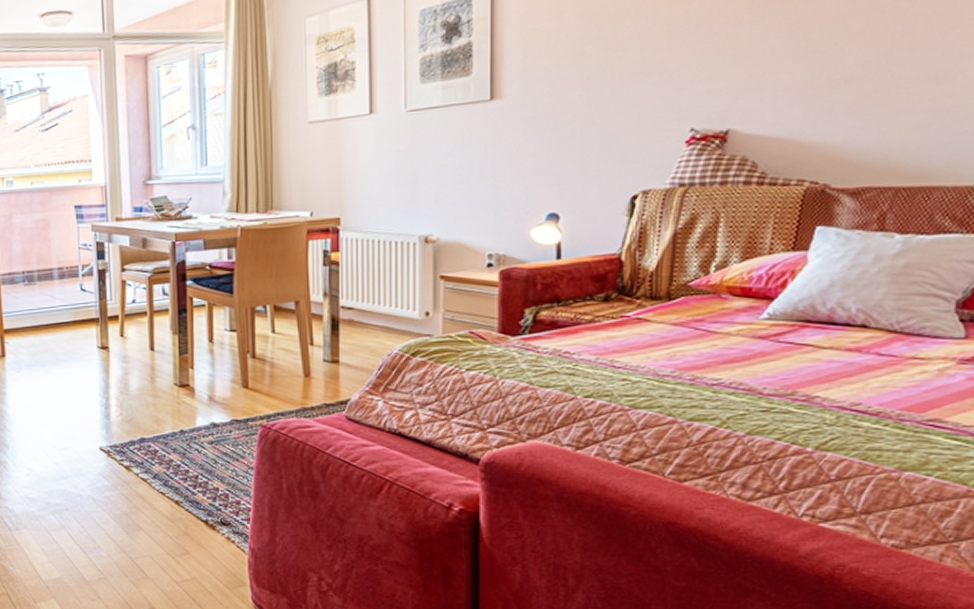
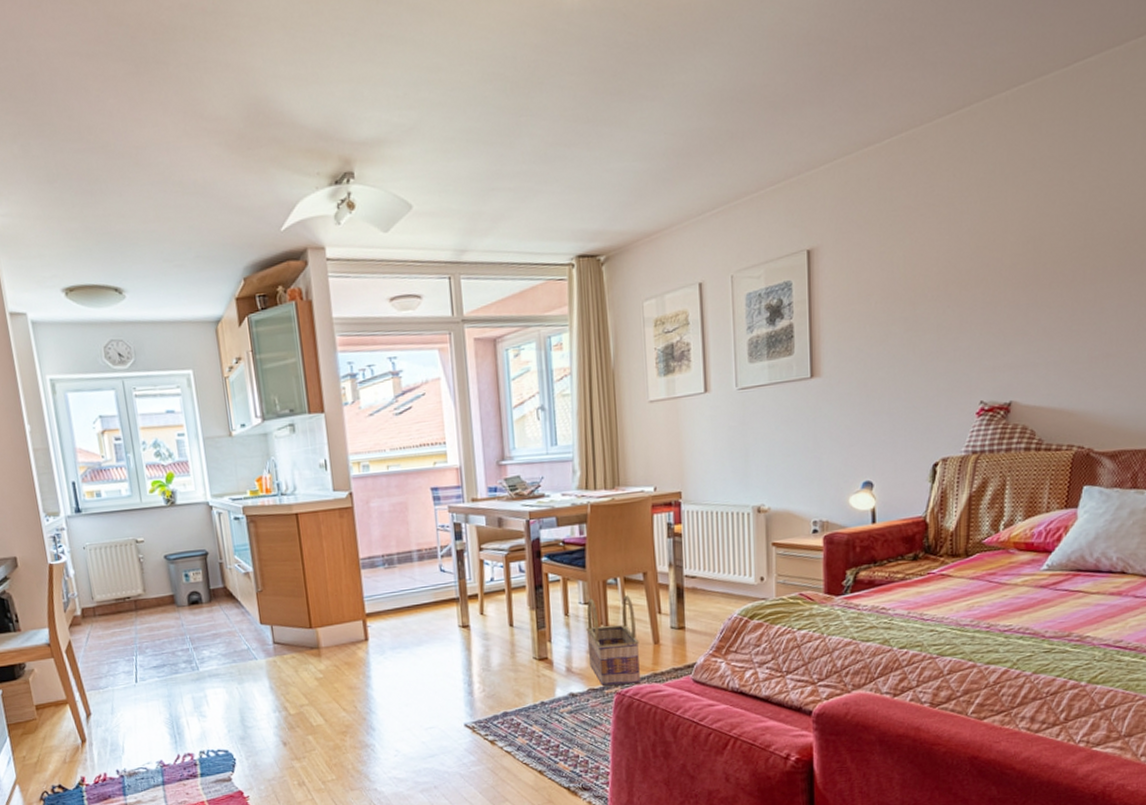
basket: none [231,324,288,418] -> present [586,595,640,686]

